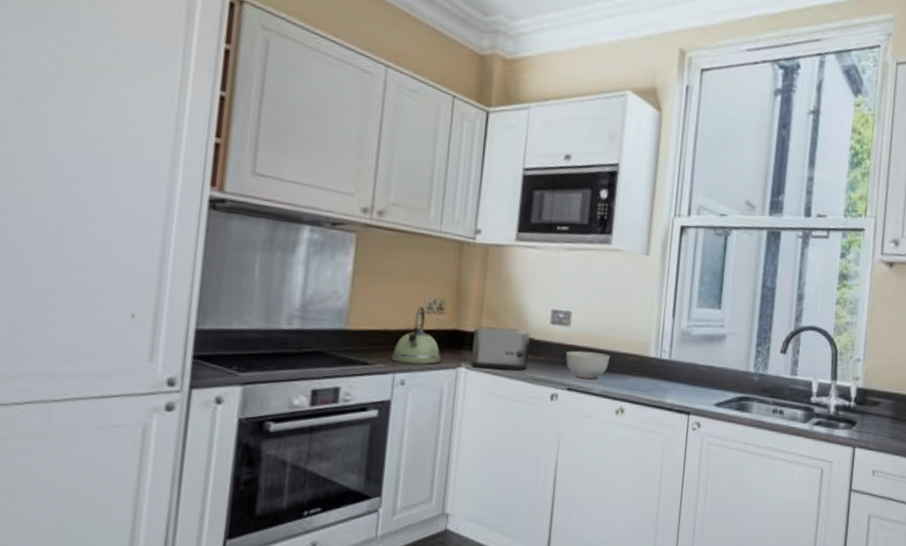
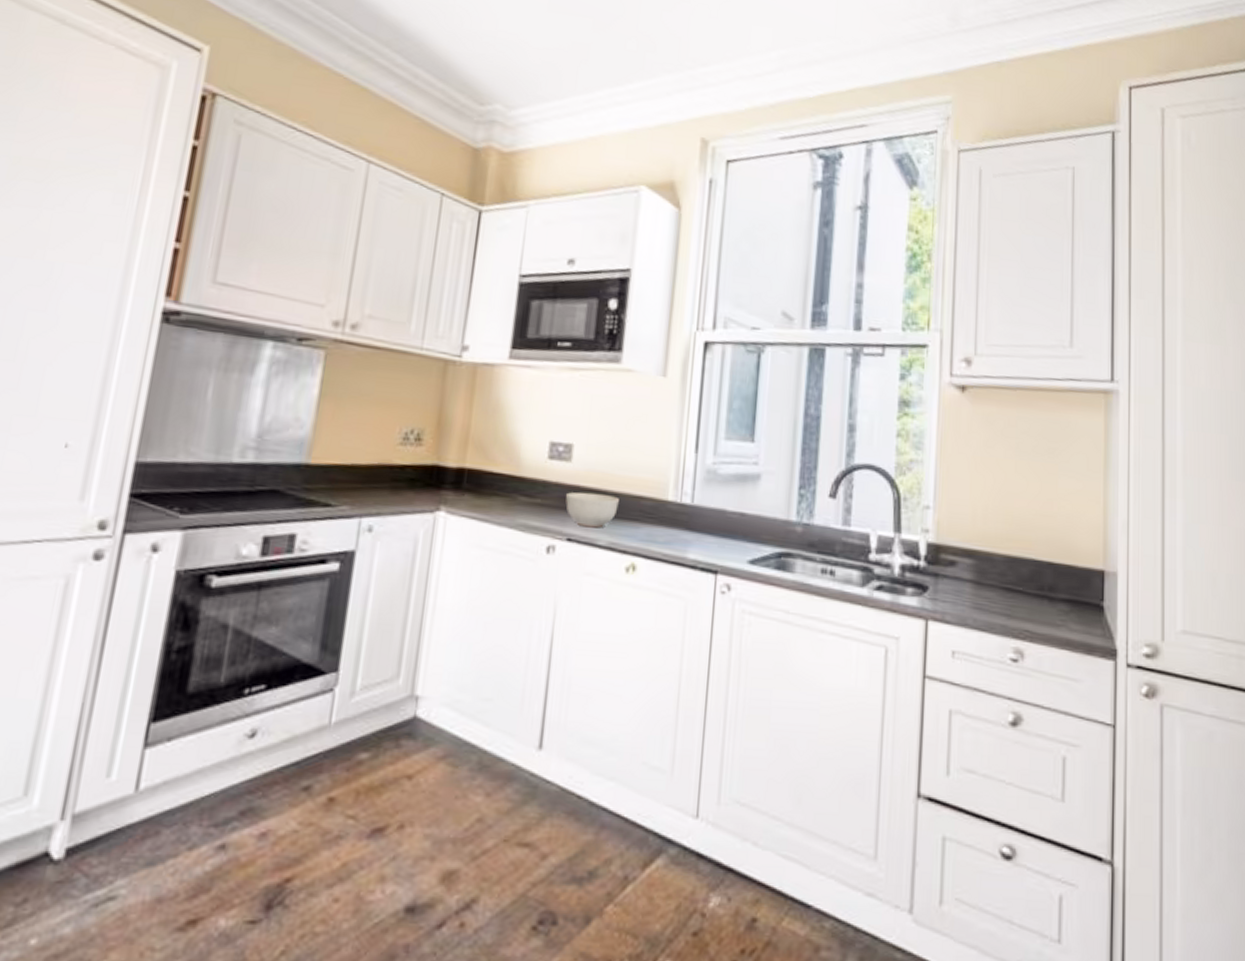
kettle: present [391,306,442,365] -> none [357,436,418,508]
toaster: present [471,326,535,371] -> none [452,460,529,516]

